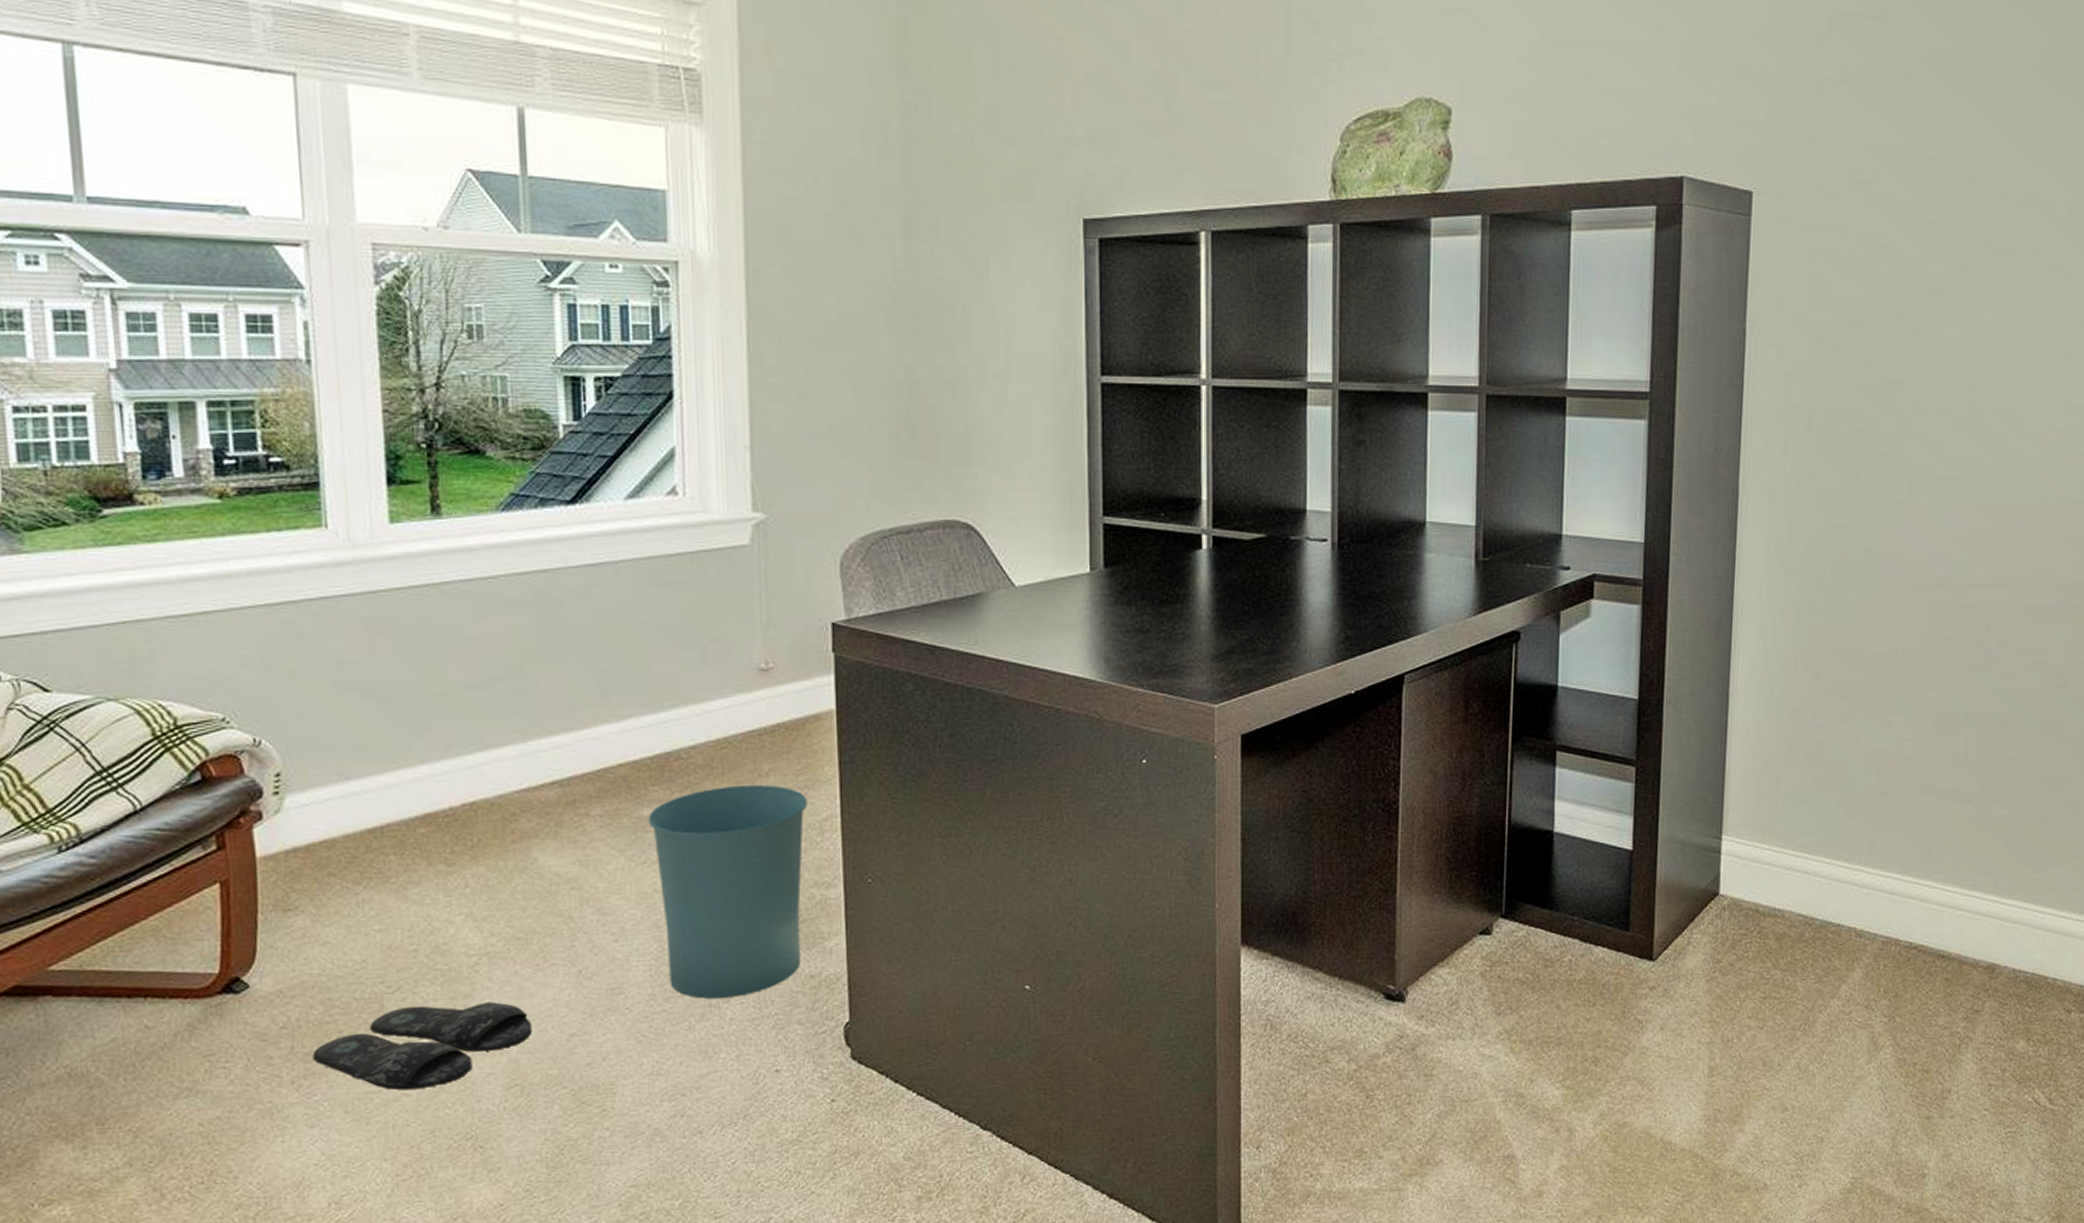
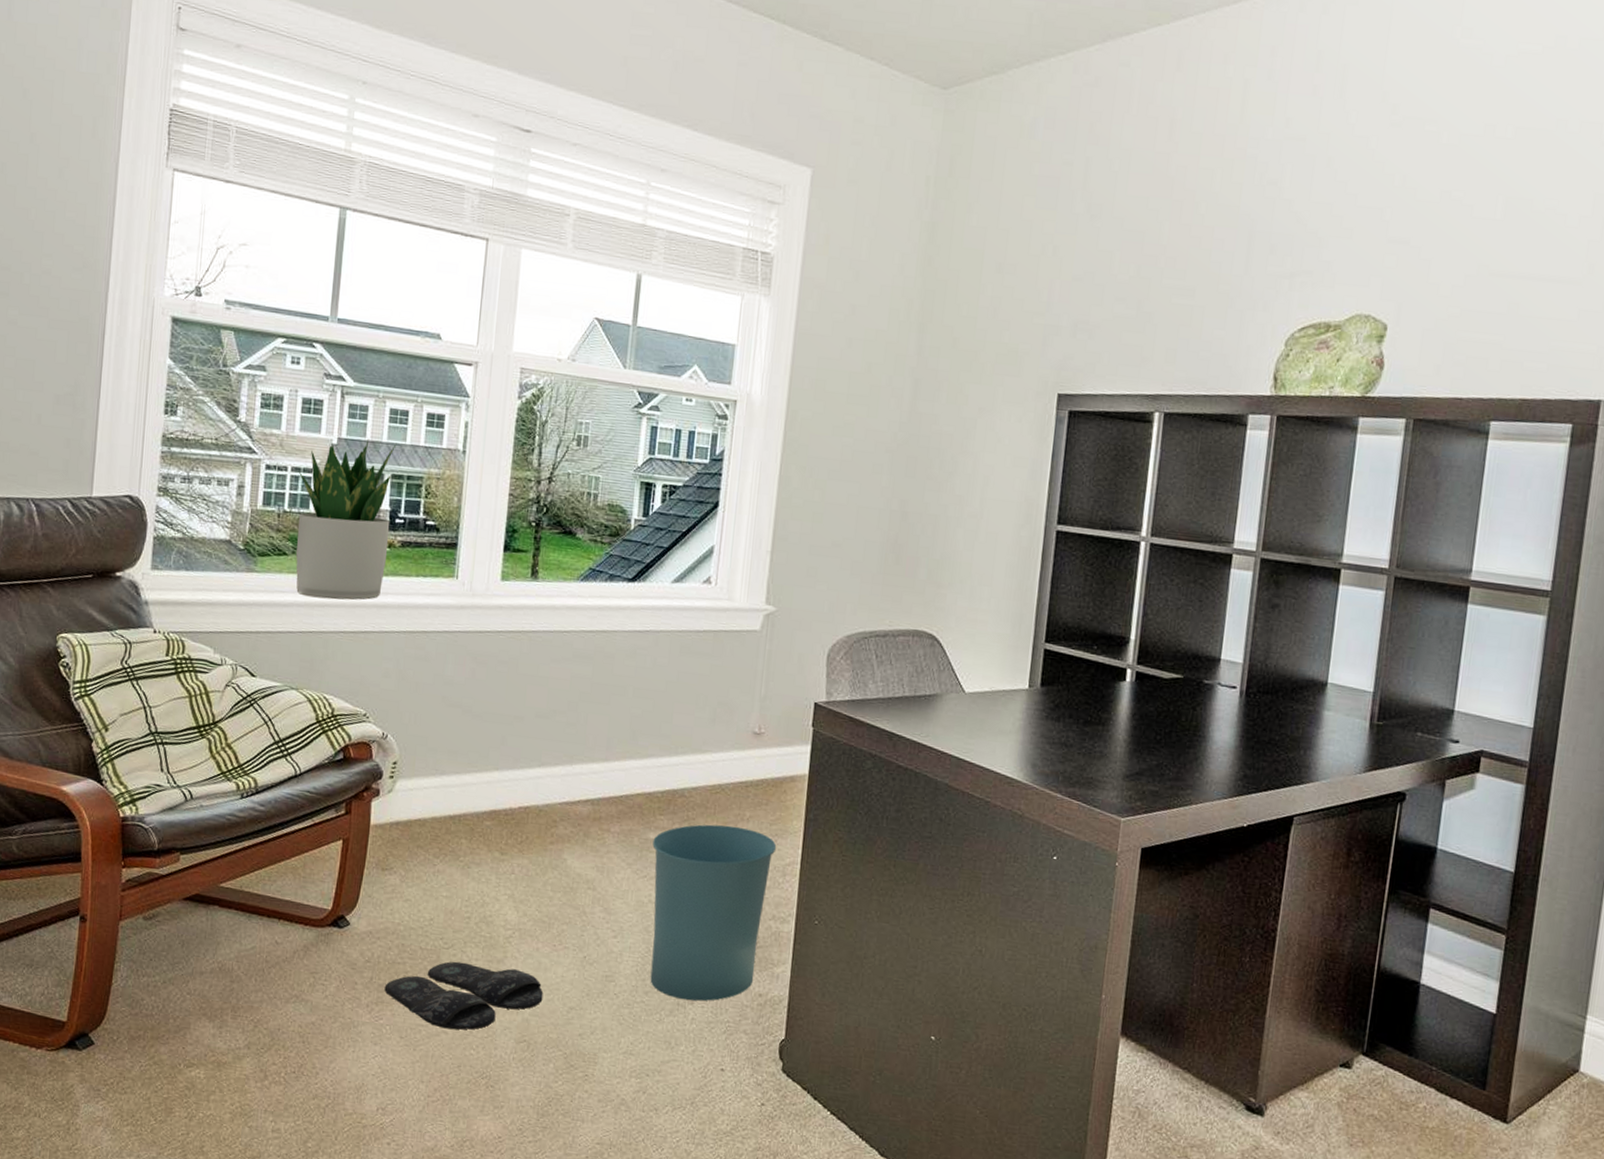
planter: none [66,356,220,577] -> present [295,438,397,601]

